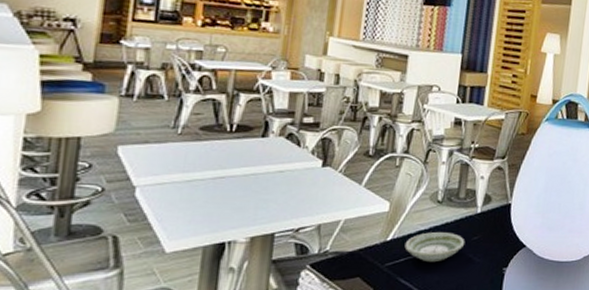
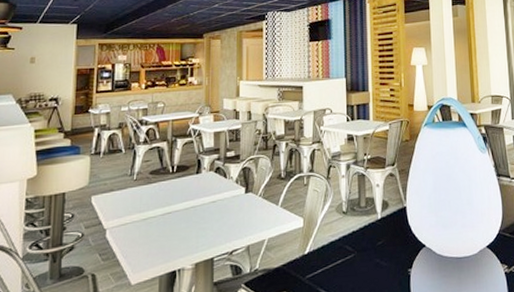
saucer: present [404,232,465,263] -> none [320,240,372,271]

